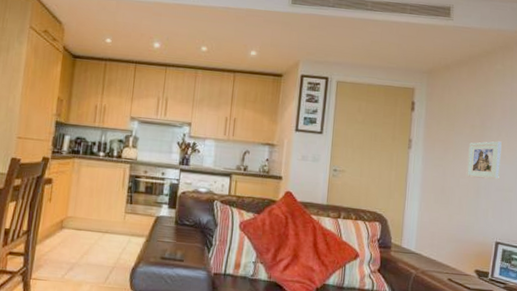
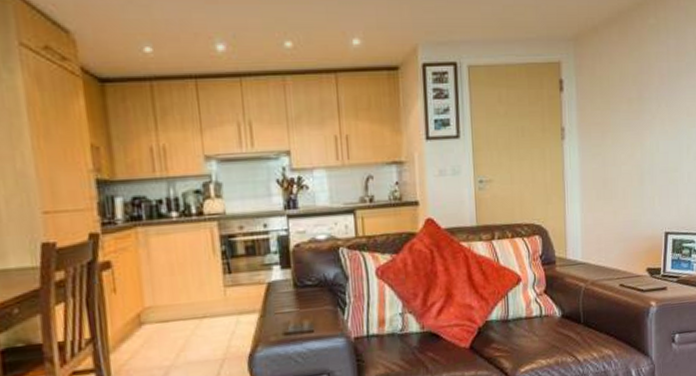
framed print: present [466,141,502,180] -> none [627,113,663,164]

